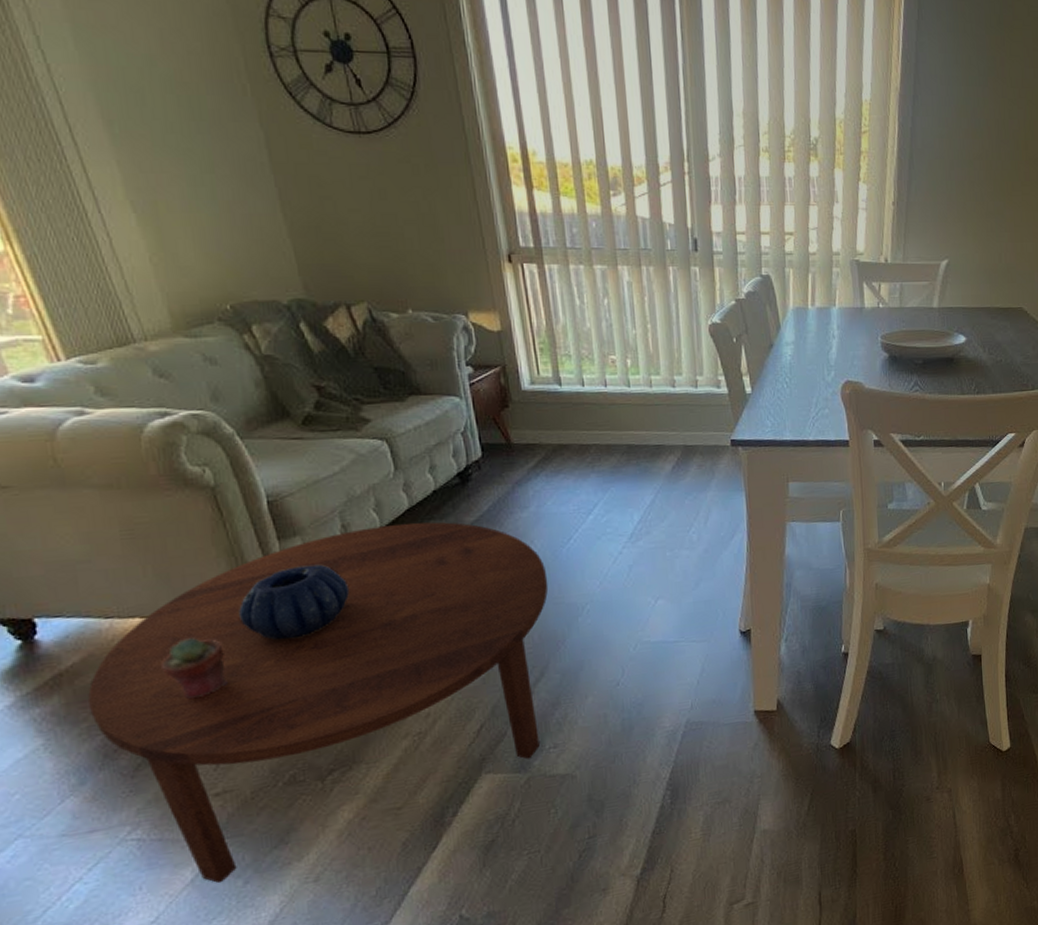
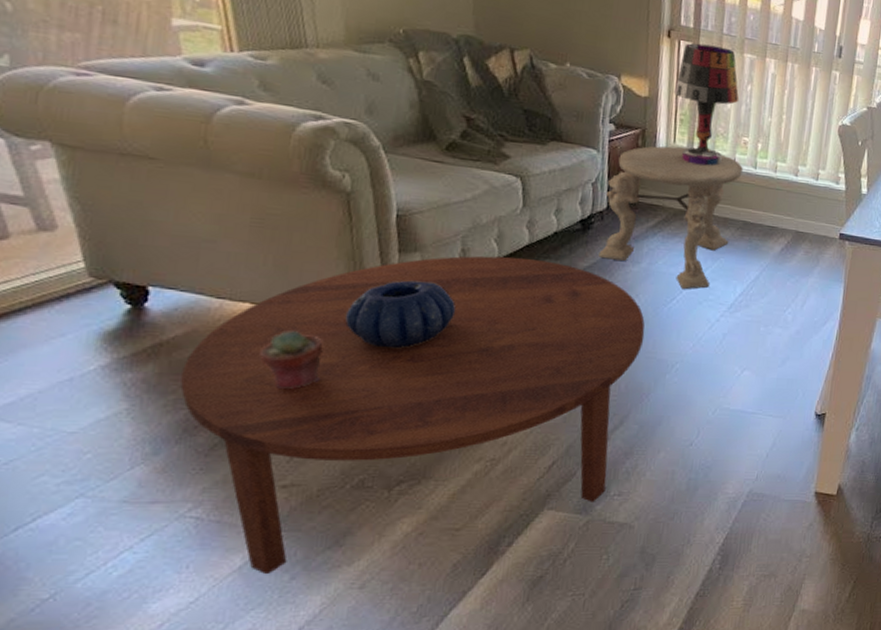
side table: none [478,377,617,528] -> present [598,146,743,290]
table lamp: none [526,262,598,394] -> present [673,43,739,166]

